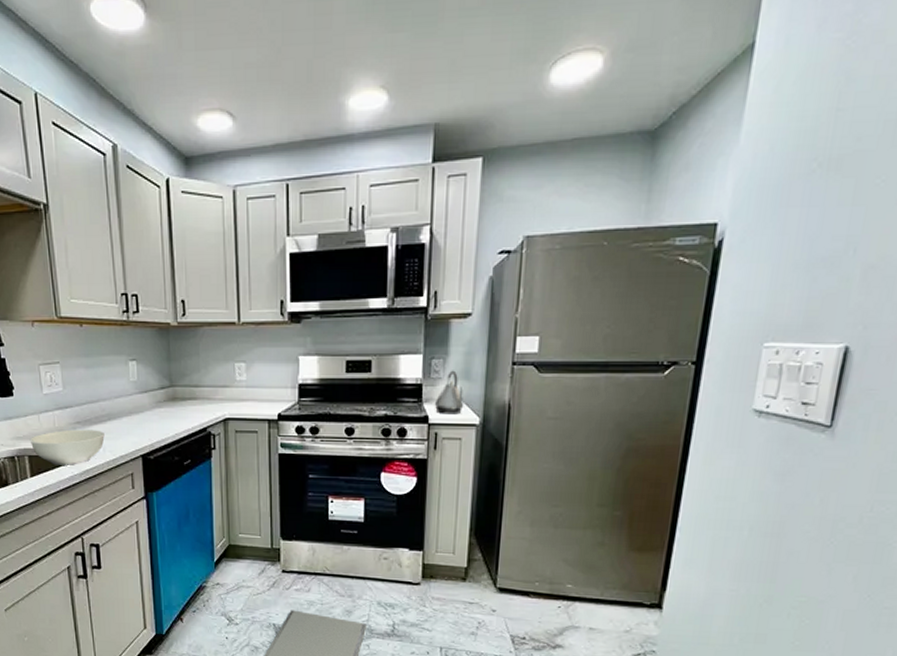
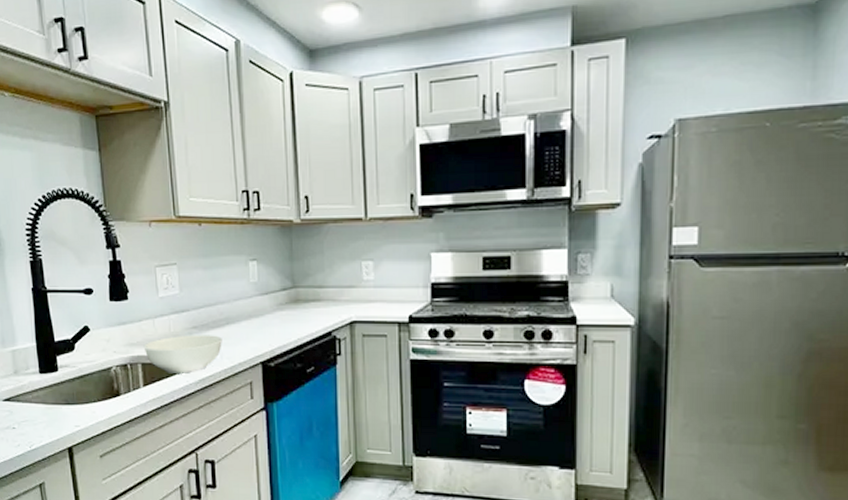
kettle: present [434,370,464,415] -> none [582,265,616,315]

